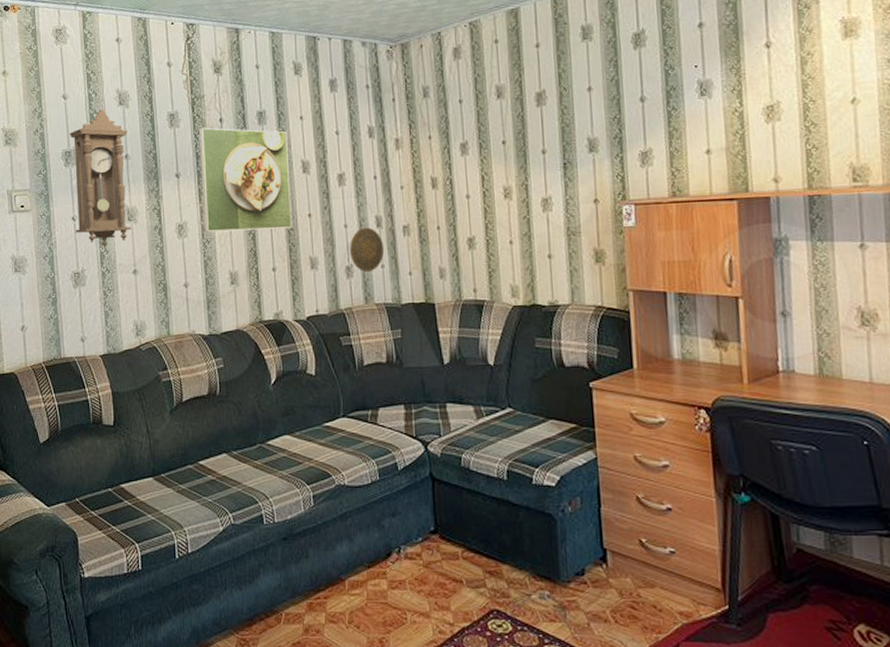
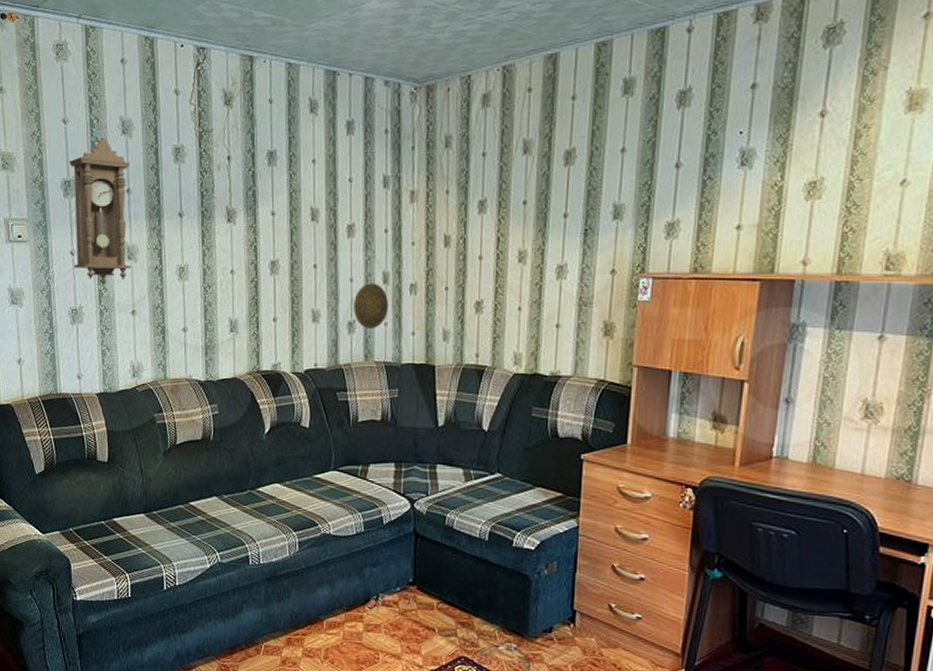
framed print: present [198,127,292,233] -> none [204,165,298,278]

